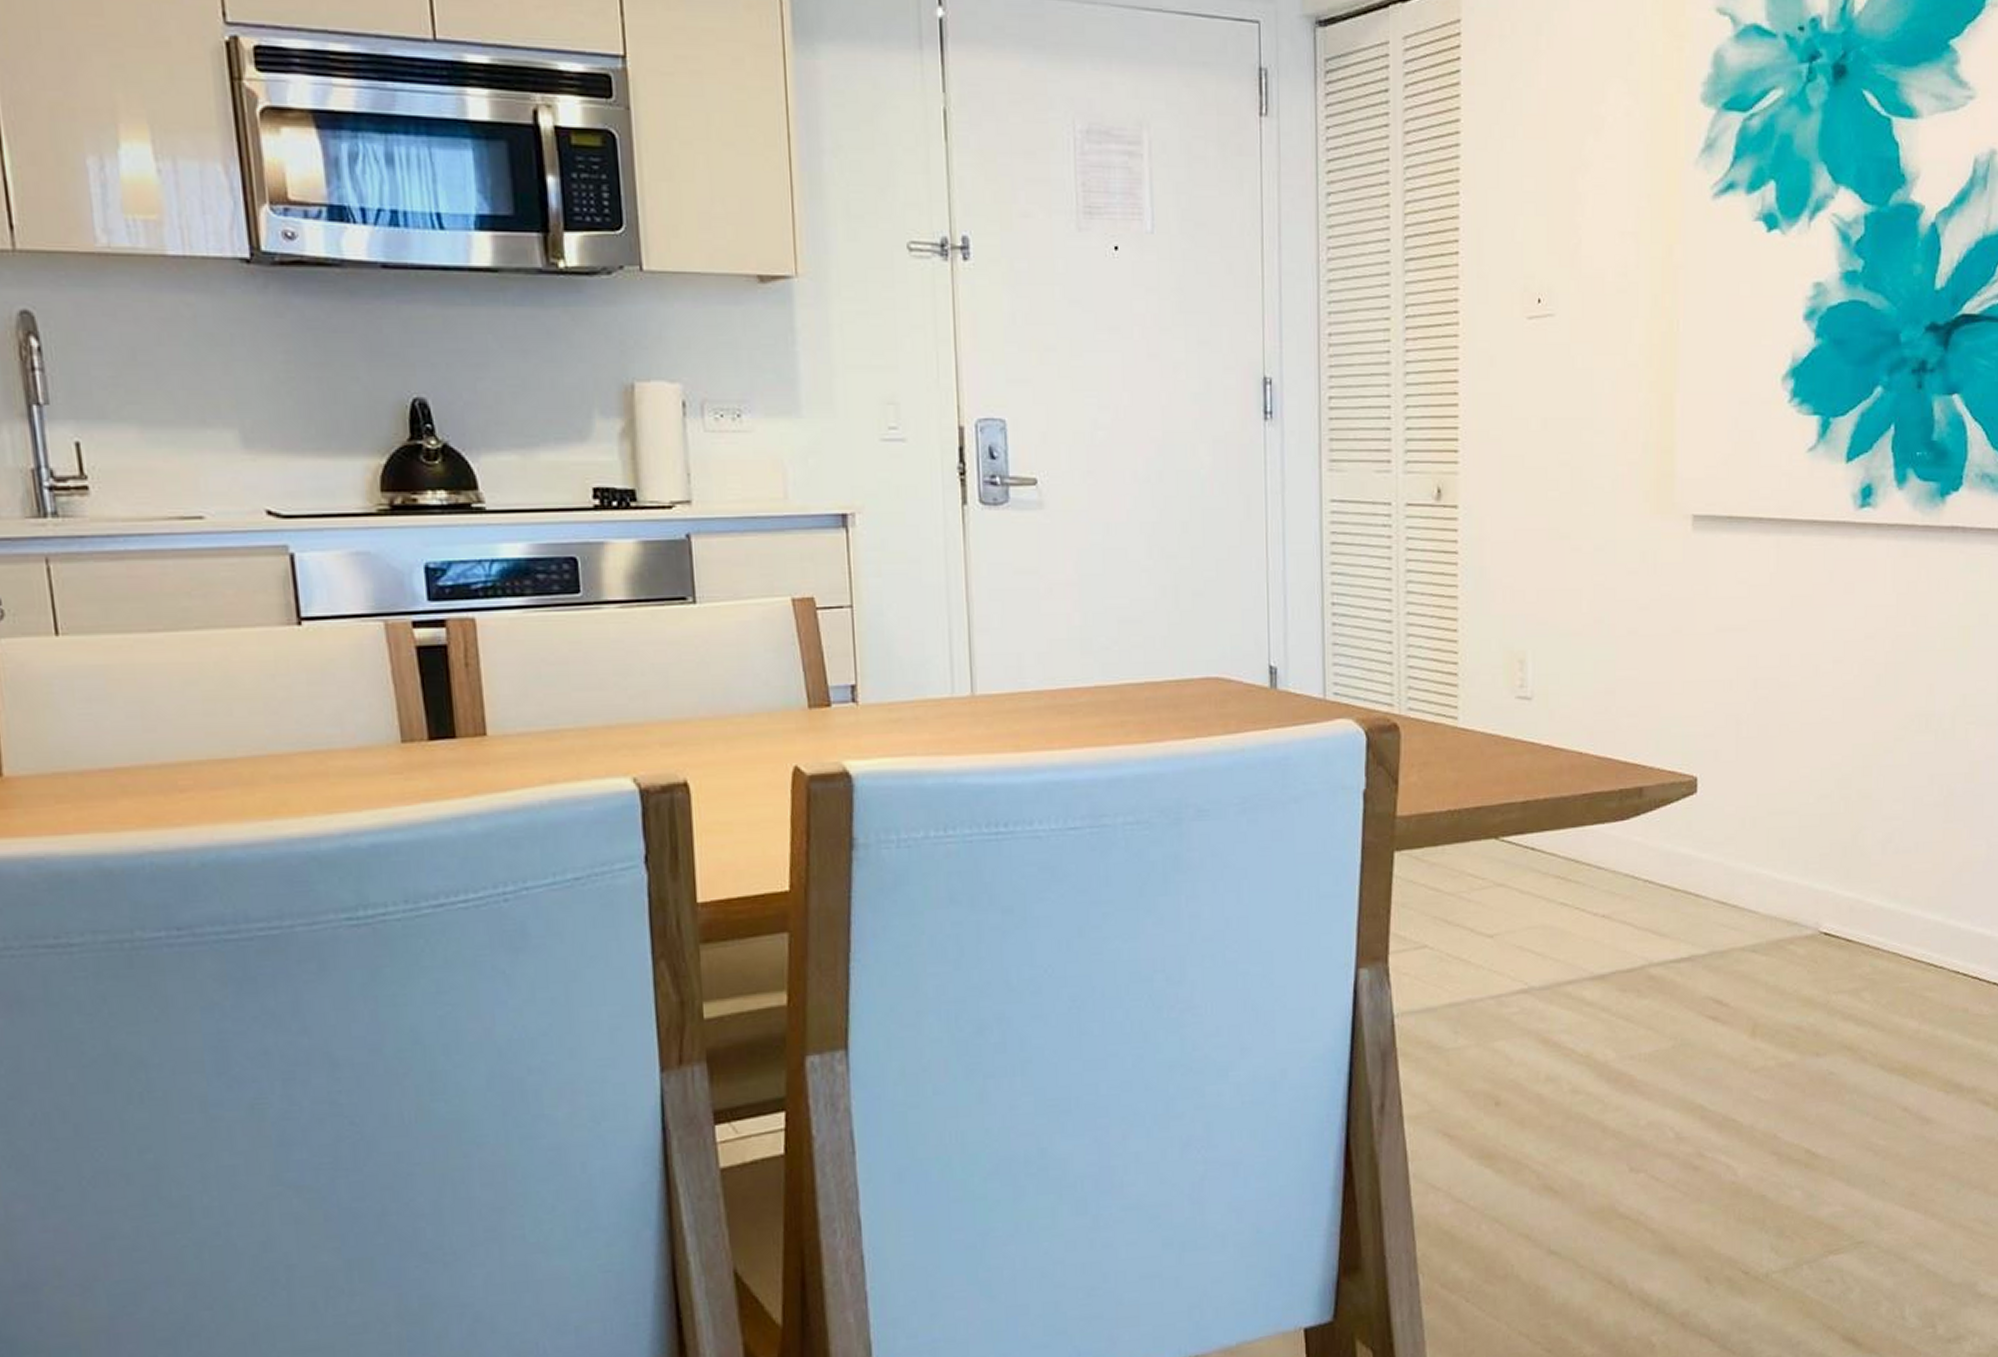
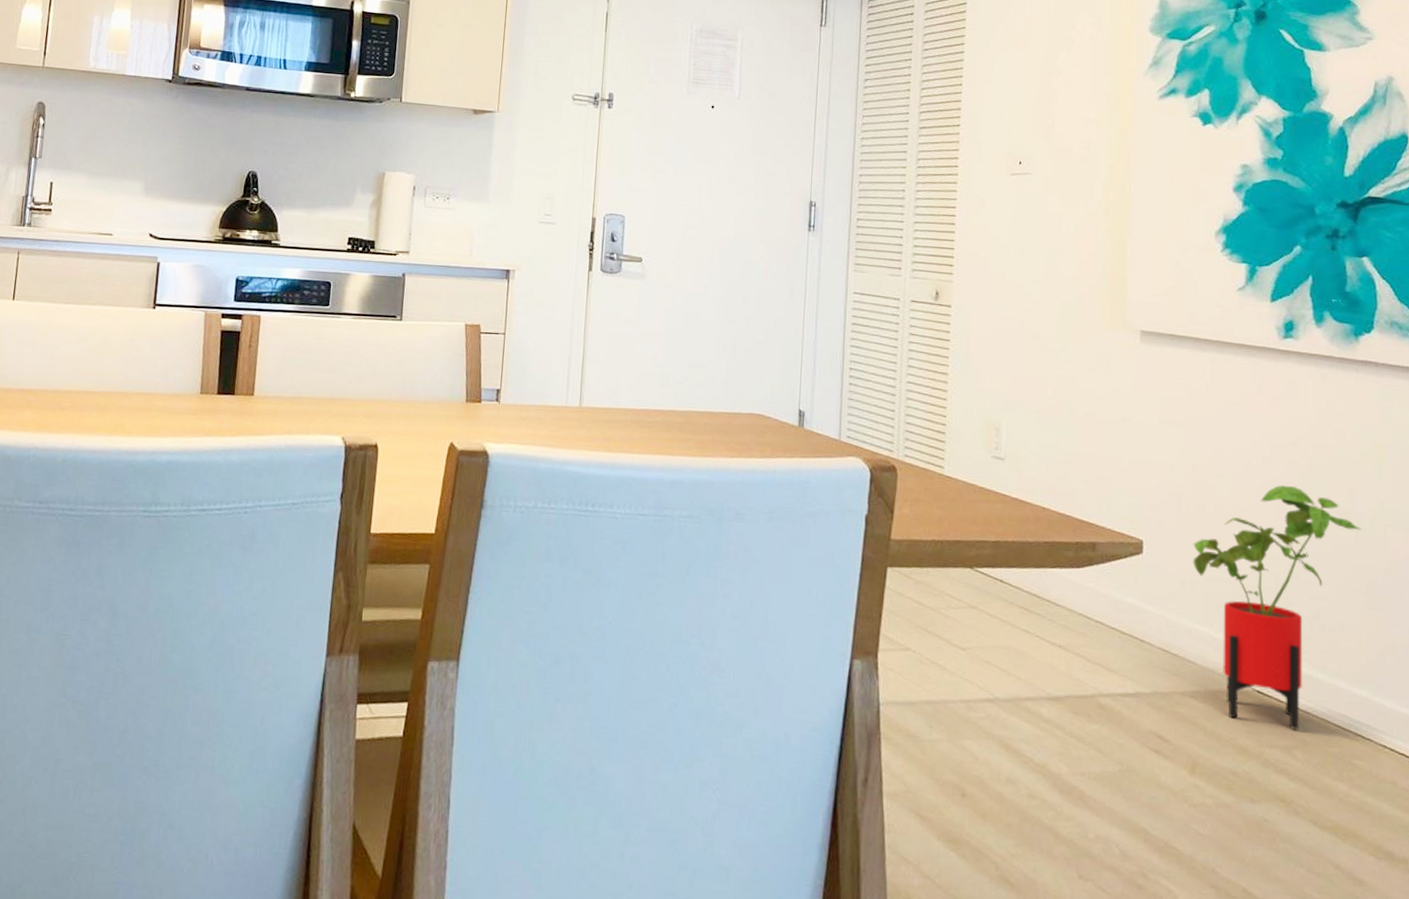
house plant: none [1754,689,1941,970] -> present [1193,485,1362,730]

